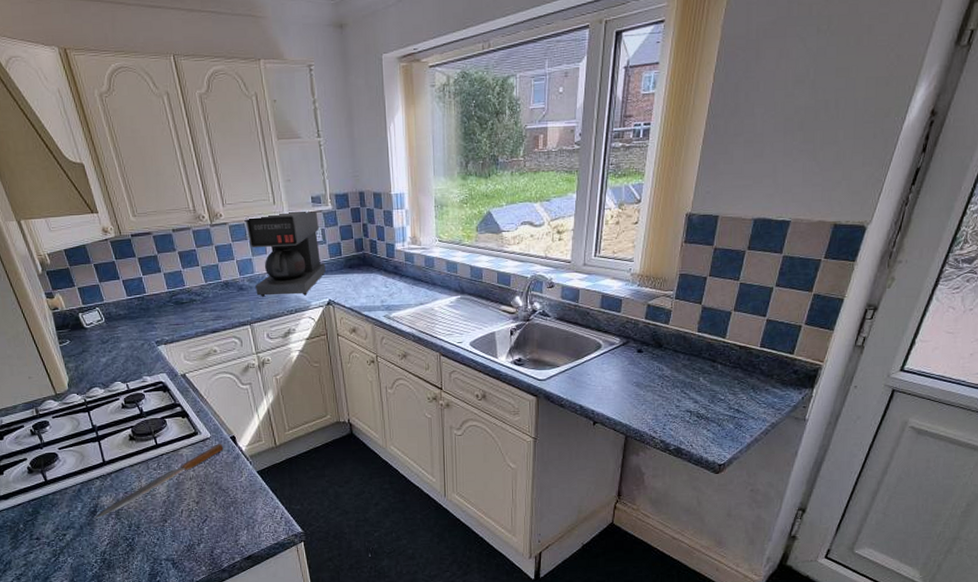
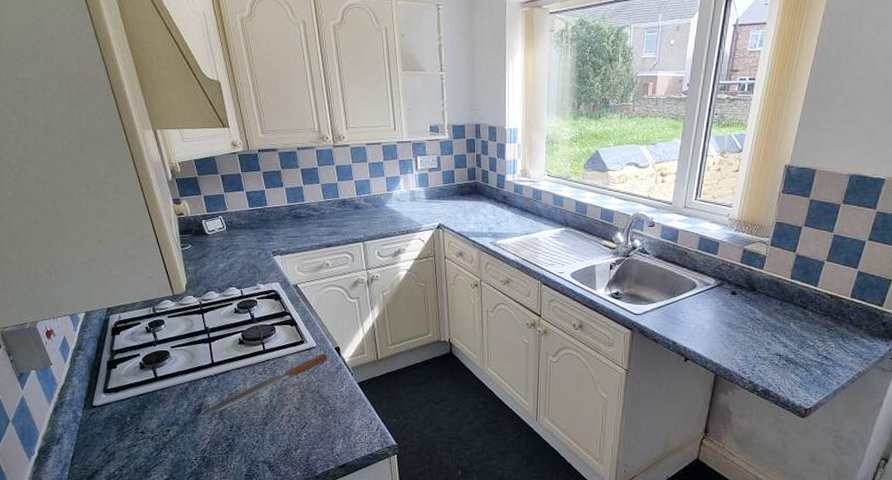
coffee maker: present [245,212,326,297] -> none [366,139,438,218]

